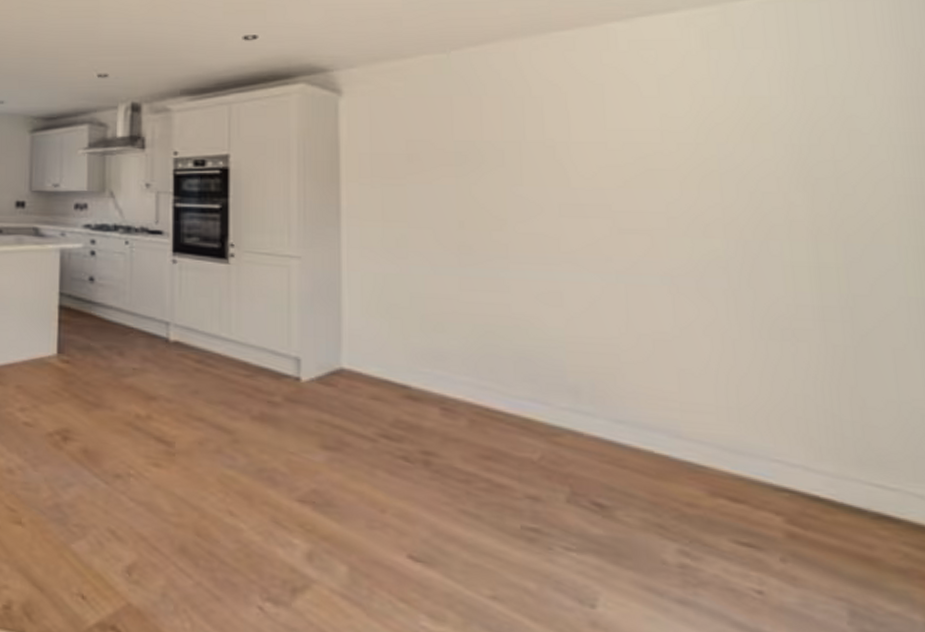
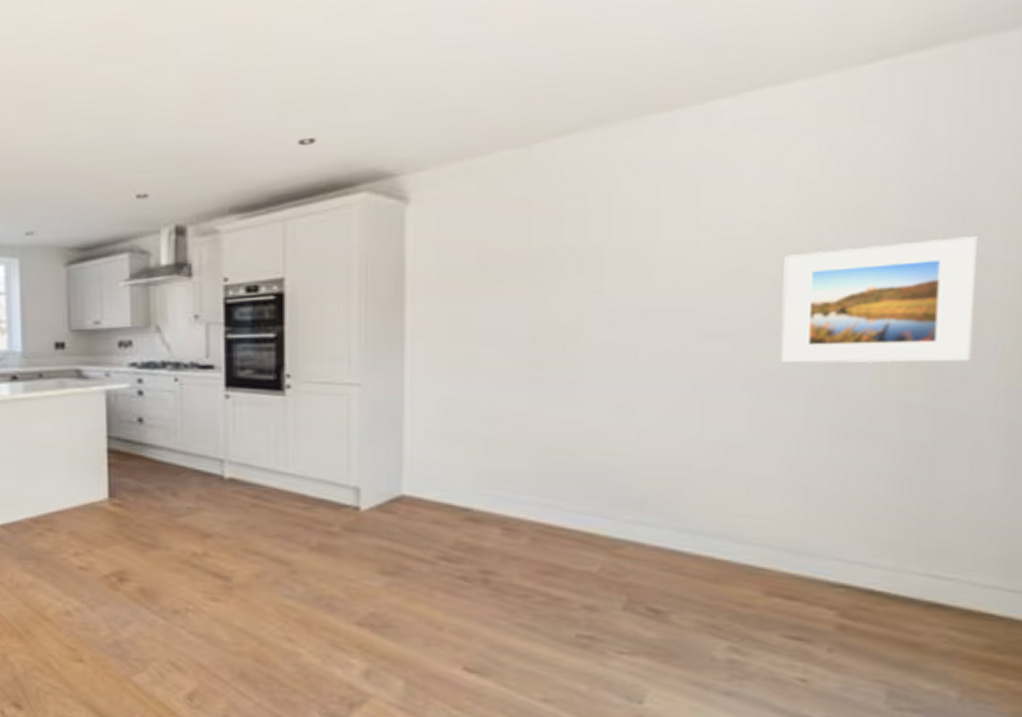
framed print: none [688,153,878,269] -> present [780,236,977,364]

